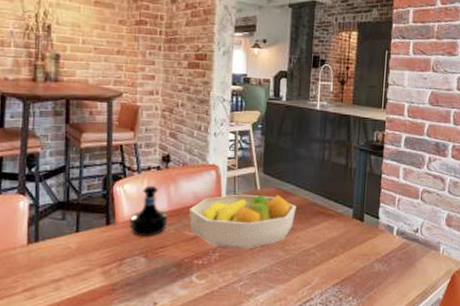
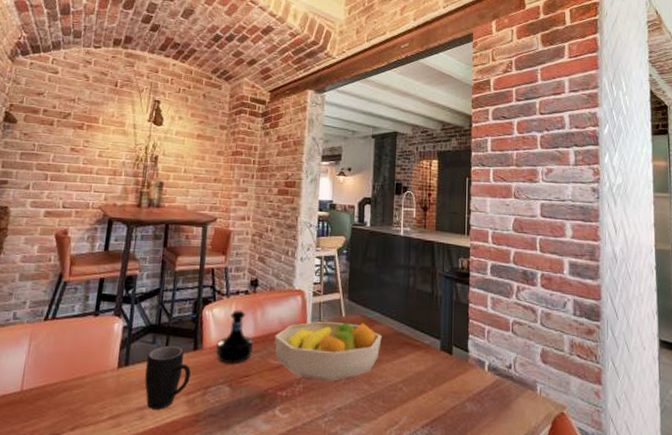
mug: none [57,221,105,281] -> present [145,345,191,410]

